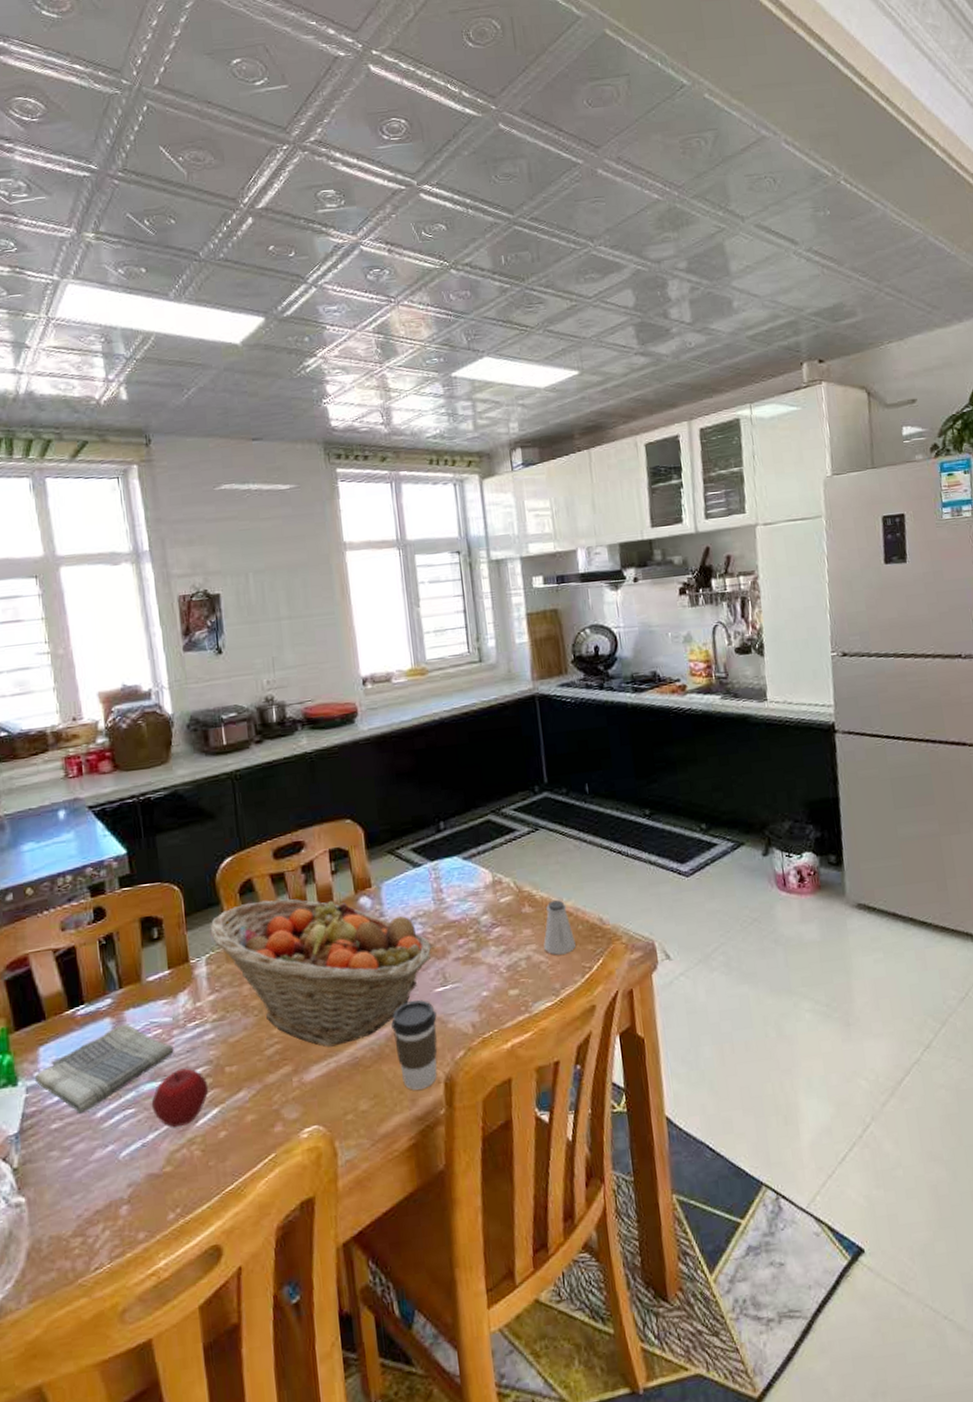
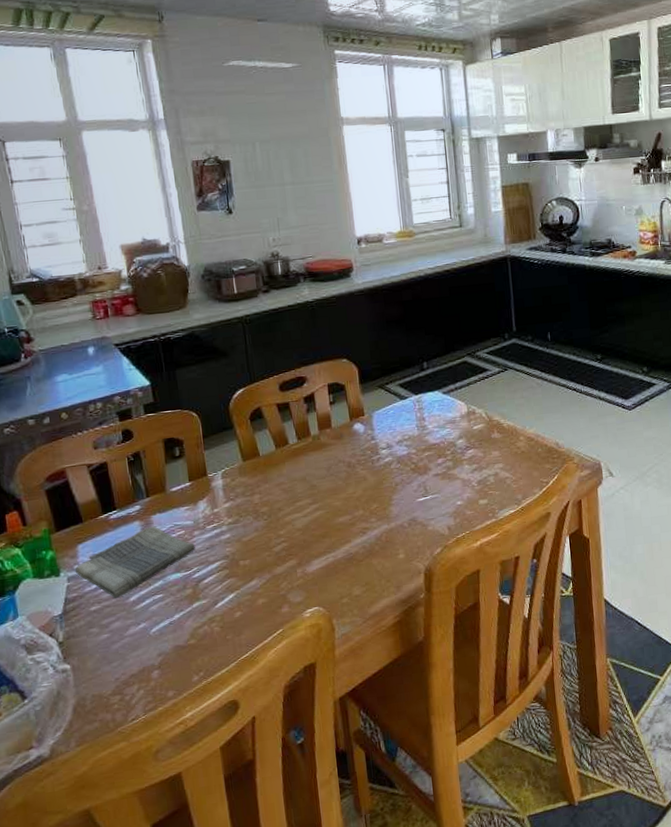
apple: present [152,1068,209,1128] -> none [177,562,226,610]
fruit basket: present [210,898,432,1047] -> none [225,424,416,545]
coffee cup: present [391,1000,438,1090] -> none [380,507,419,579]
saltshaker: present [543,900,576,955] -> none [509,428,536,472]

